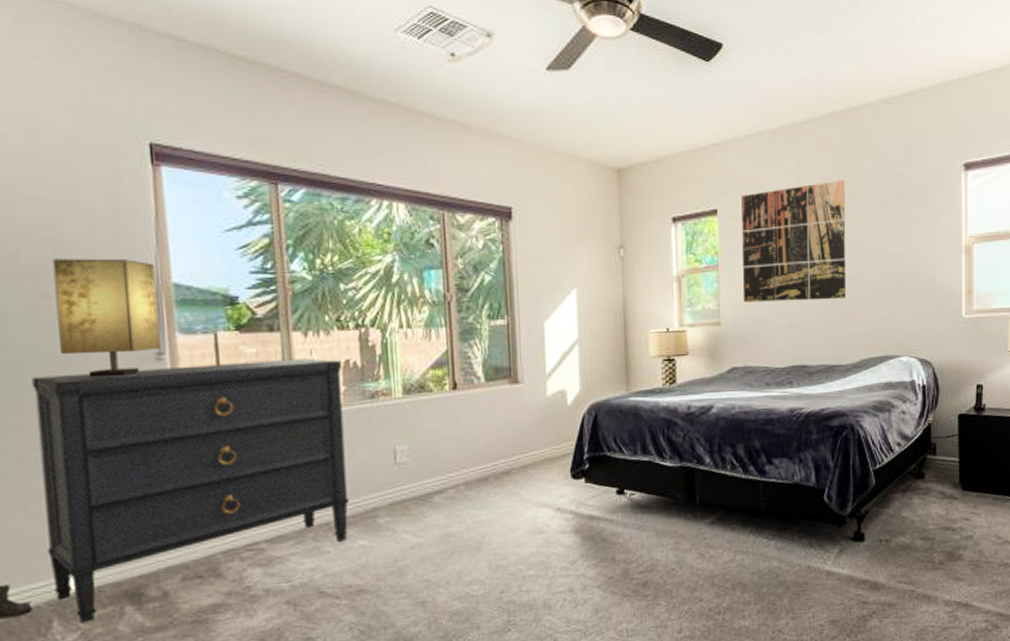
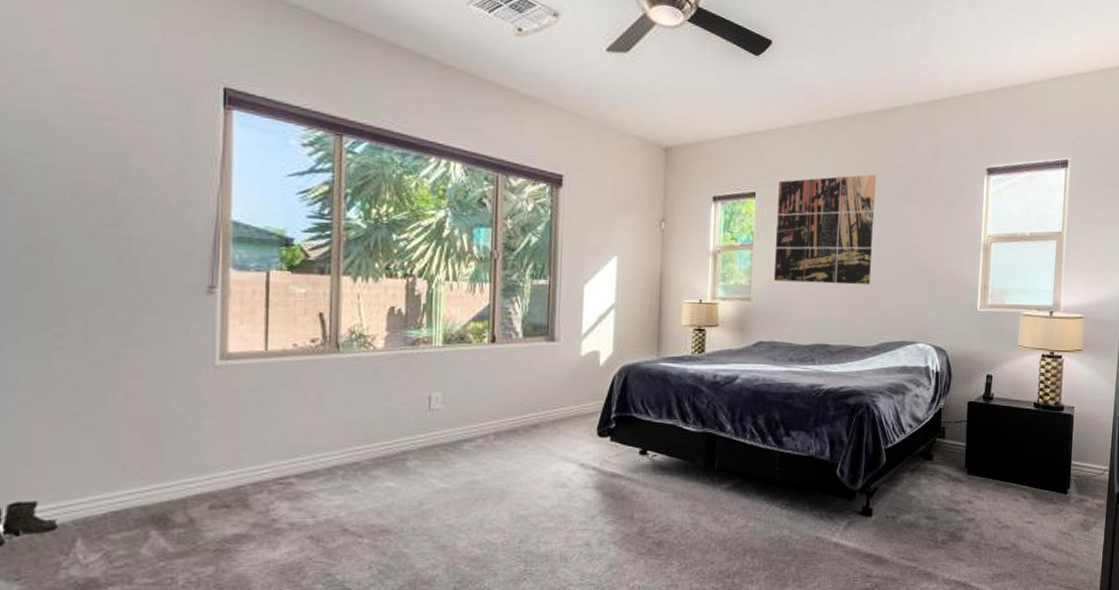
dresser: present [31,358,350,623] -> none [80,300,386,544]
table lamp: present [52,258,161,378] -> none [115,189,216,307]

